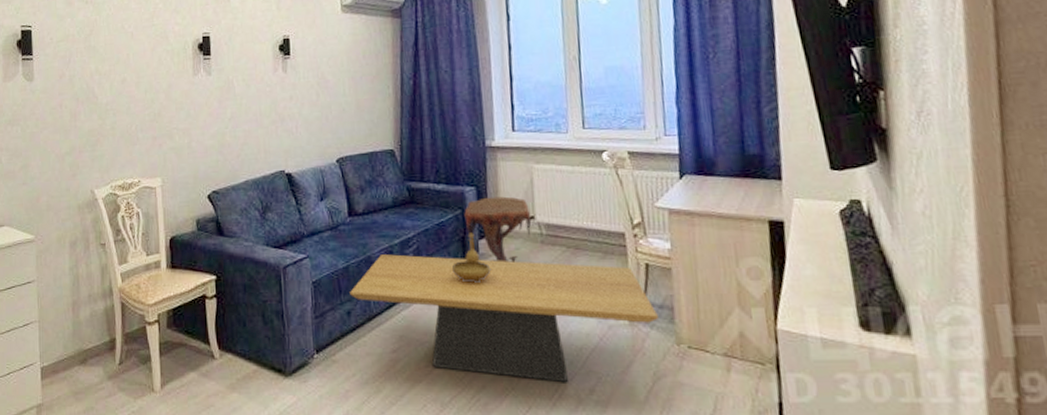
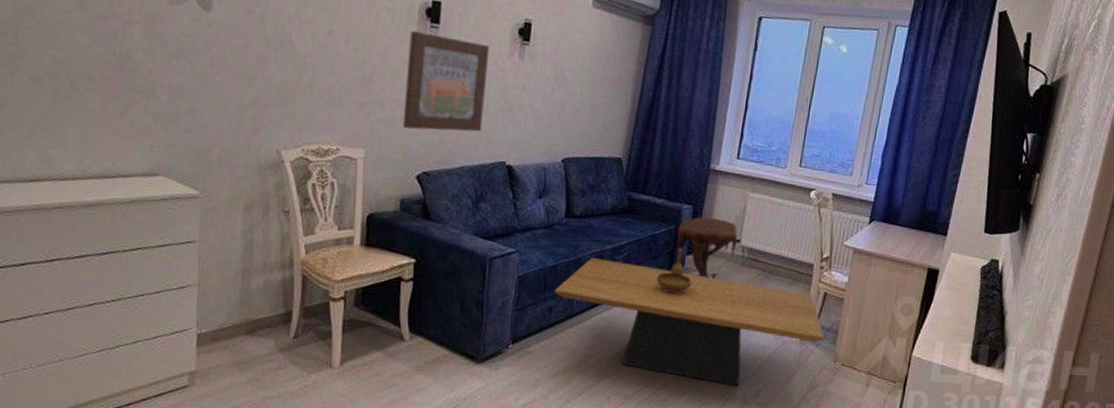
wall art: none [187,65,259,154] -> present [403,31,490,132]

